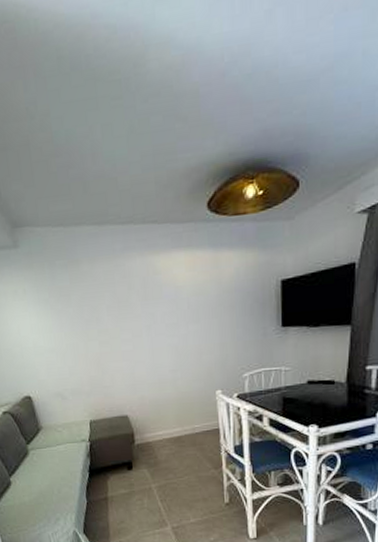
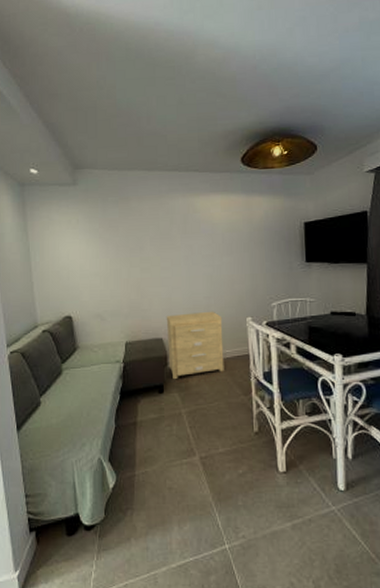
side table: none [130,385,194,457] -> present [166,311,224,380]

